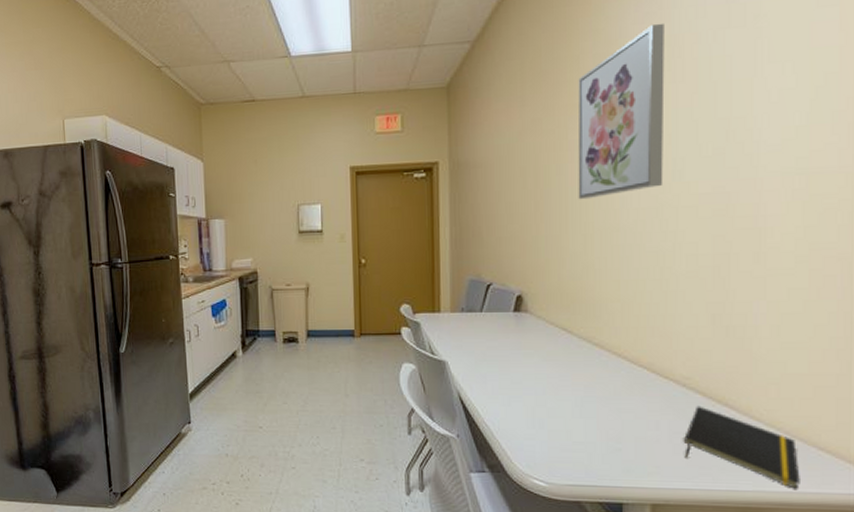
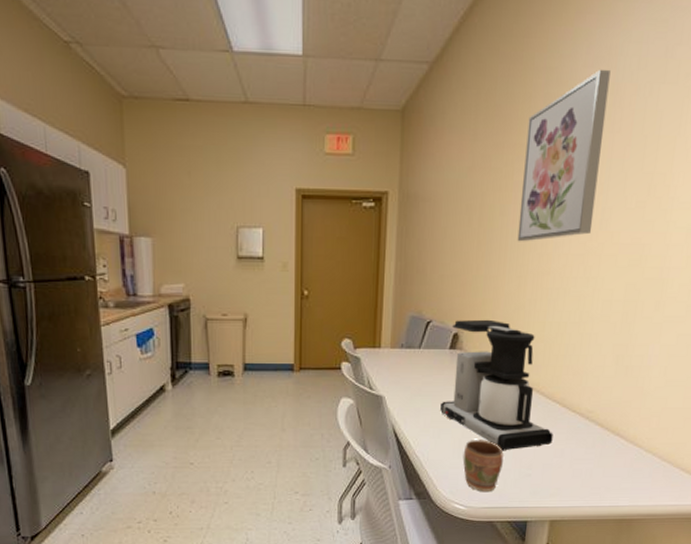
coffee maker: none [509,280,644,422] -> present [440,319,553,451]
mug: none [538,408,586,467] -> present [462,440,504,491]
notepad: present [684,406,800,489] -> none [580,435,665,503]

